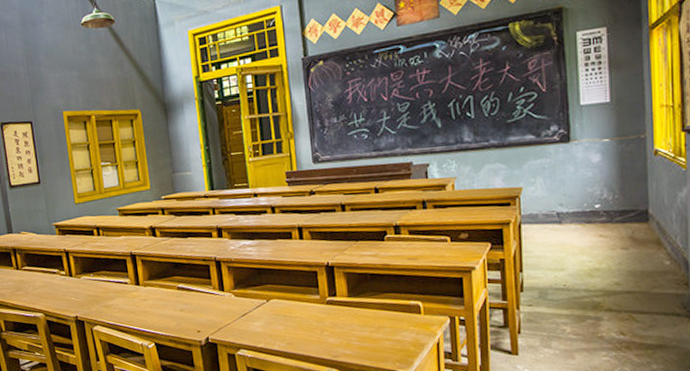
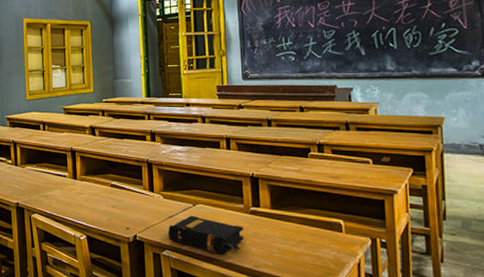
book: none [242,311,321,348] -> present [168,215,244,255]

